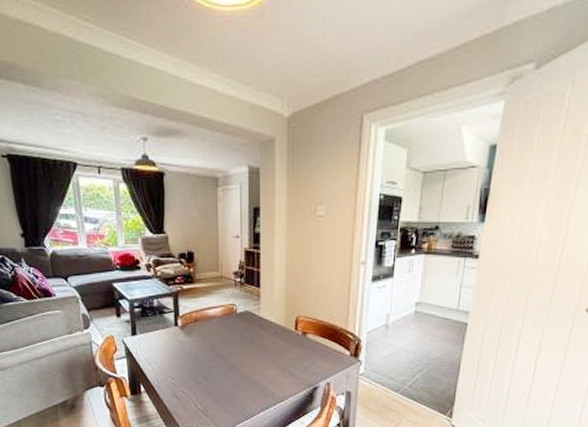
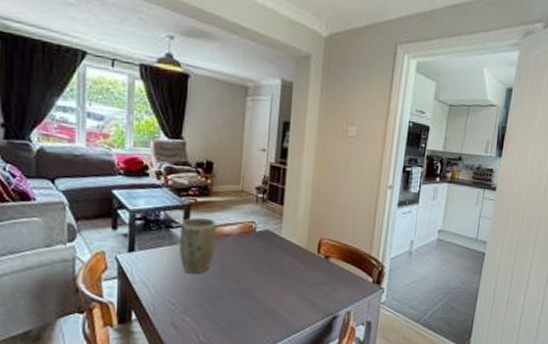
plant pot: none [171,302,203,352] -> present [179,217,217,274]

